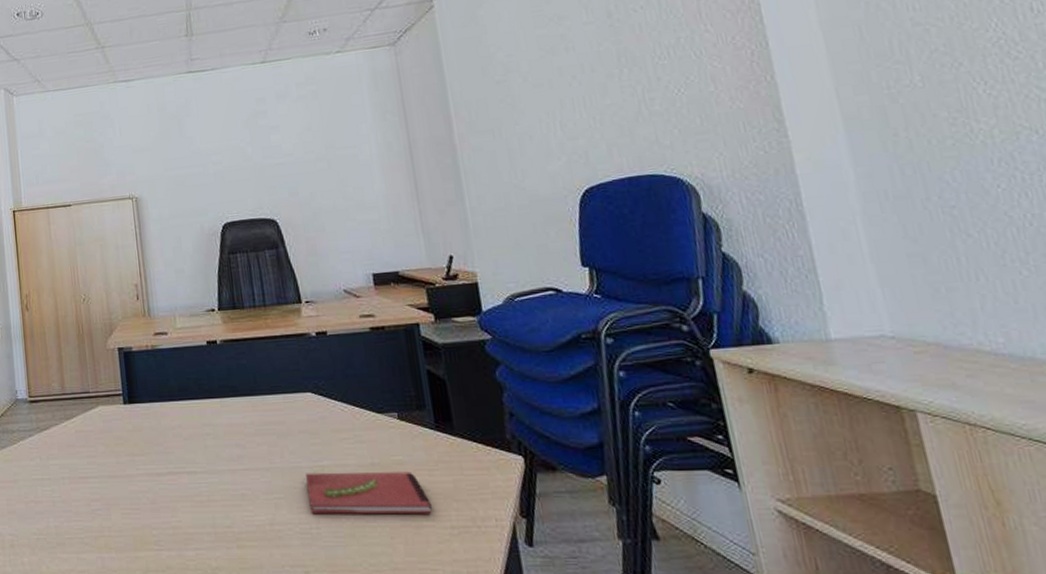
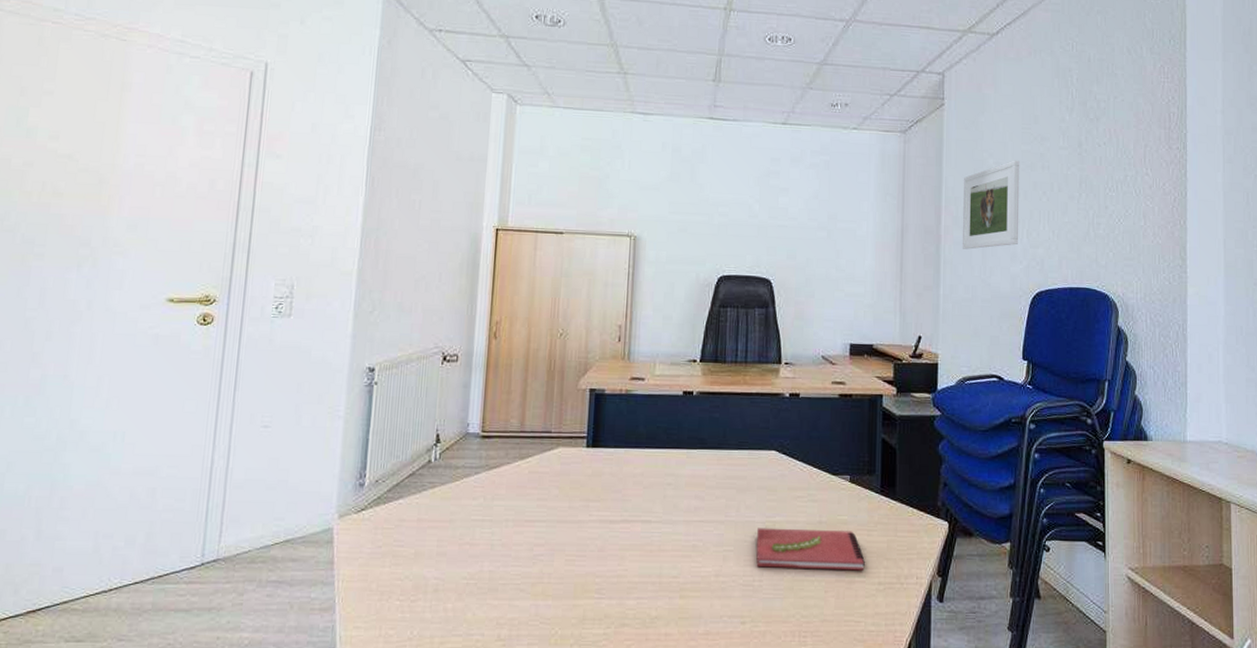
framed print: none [472,47,551,155] -> present [961,160,1020,250]

